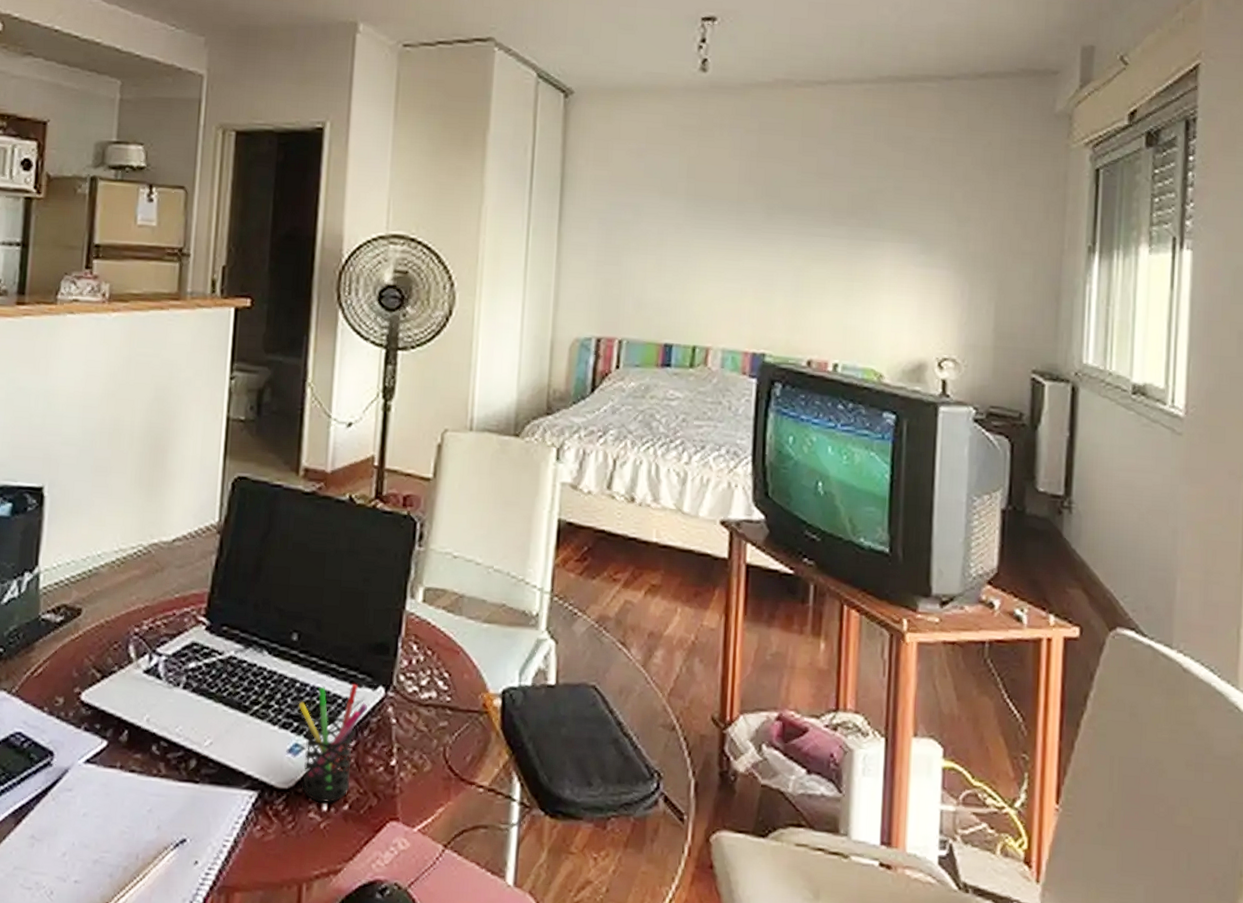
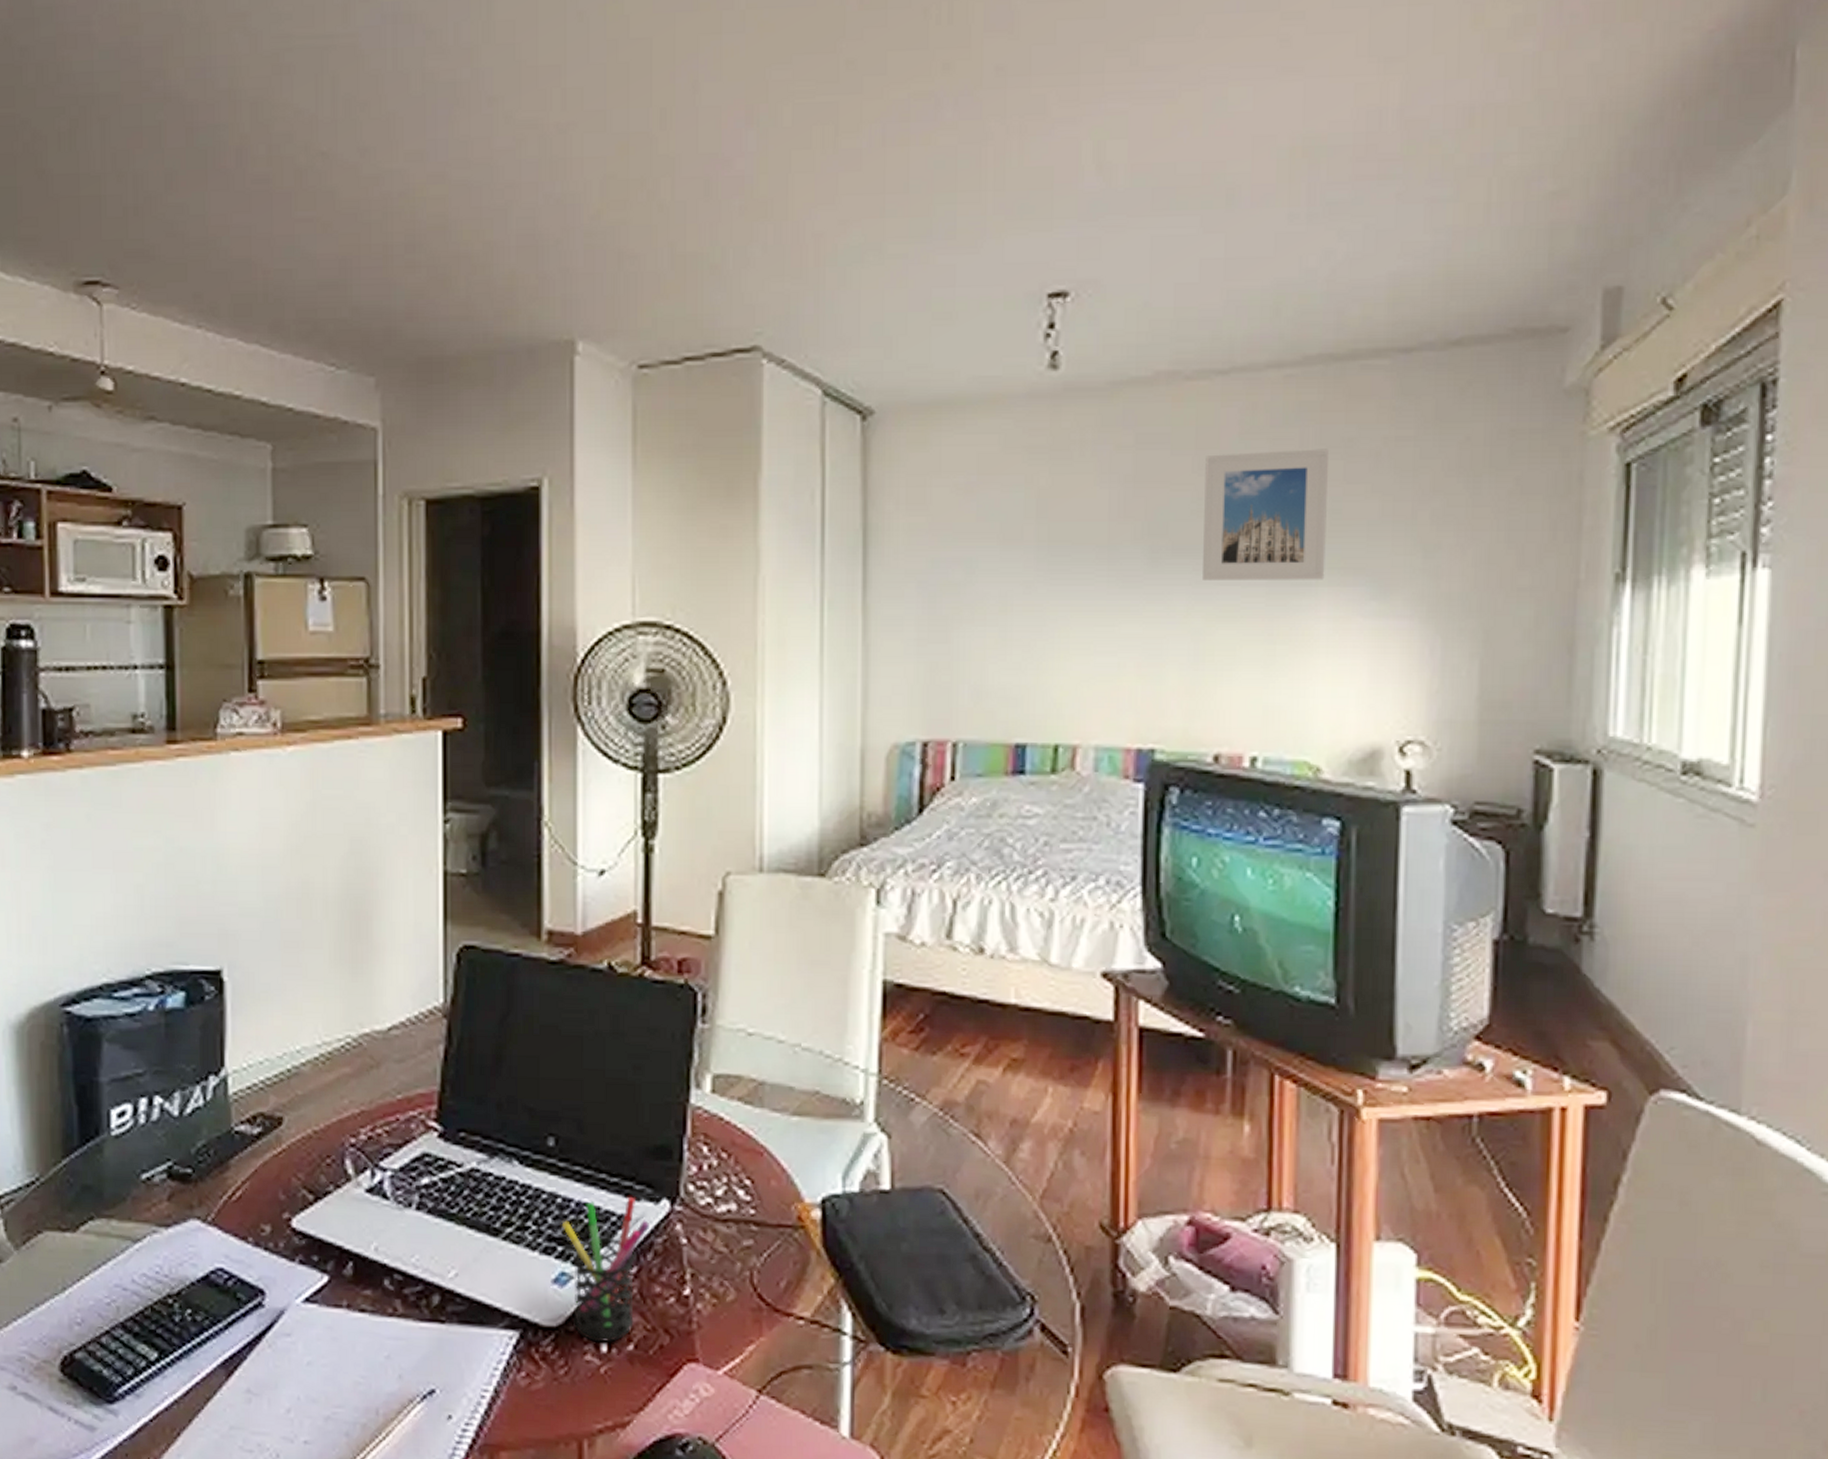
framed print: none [803,141,894,237] -> present [1203,449,1328,580]

